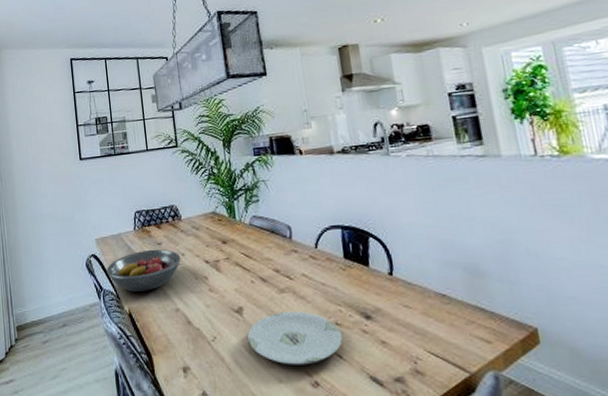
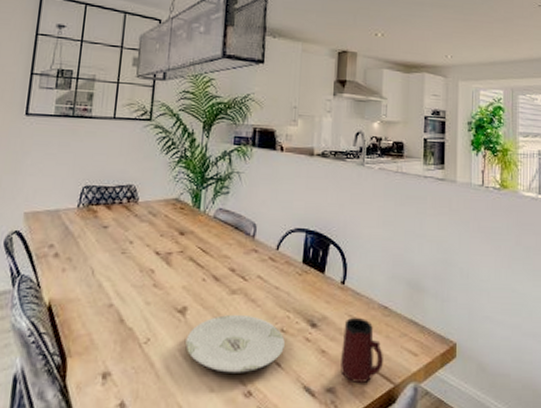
fruit bowl: present [106,249,181,292] -> none [30,232,128,281]
mug: none [400,306,454,372] -> present [341,317,384,383]

